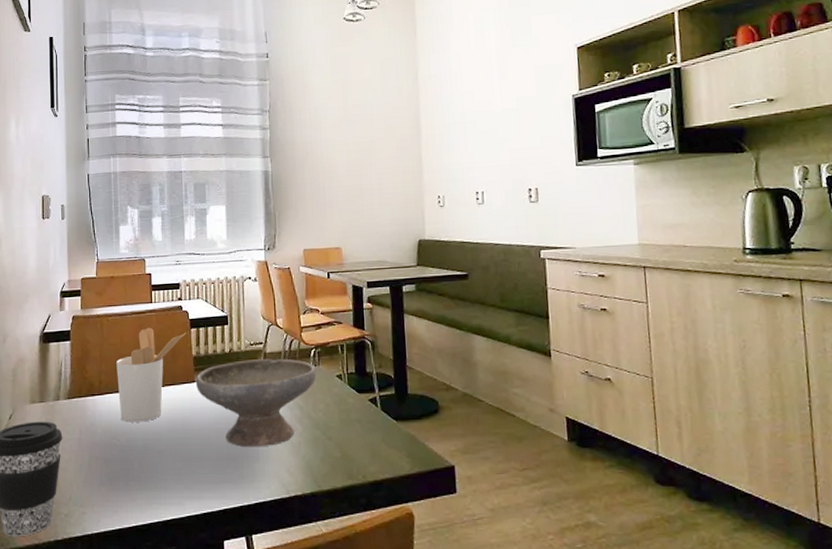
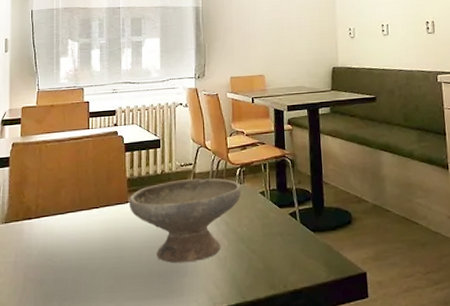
utensil holder: present [116,327,186,423] -> none [53,152,121,244]

